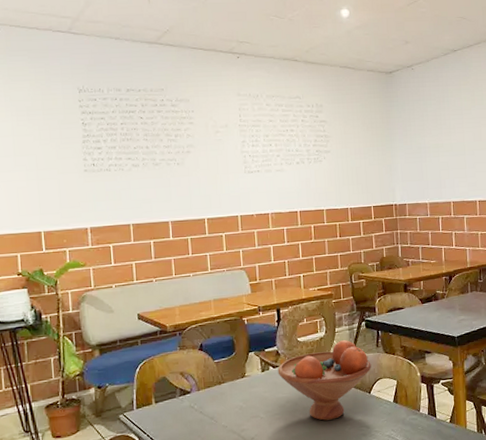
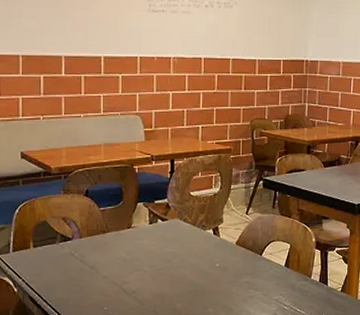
fruit bowl: present [277,340,371,421] -> none [166,198,265,279]

